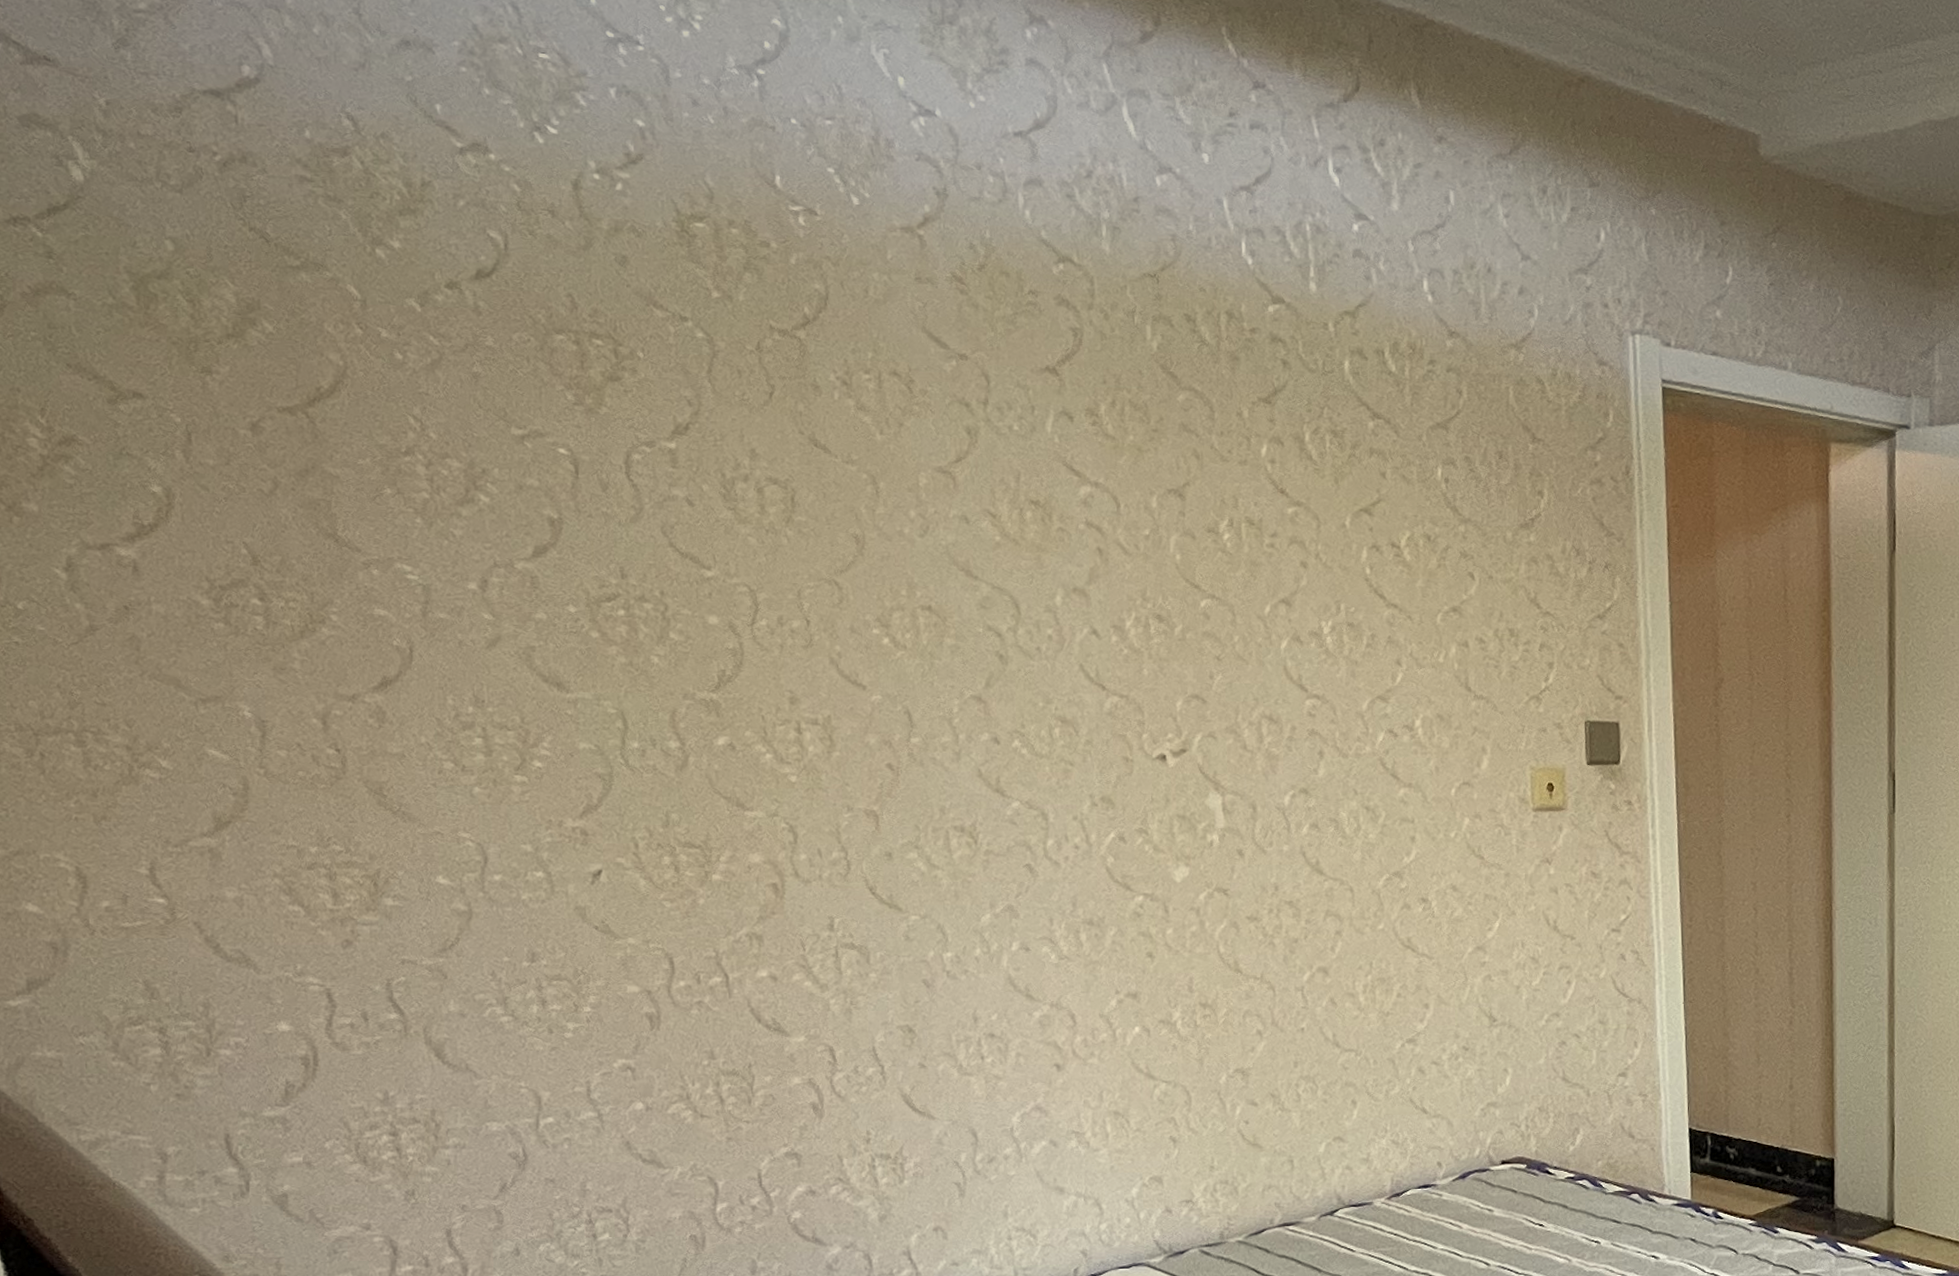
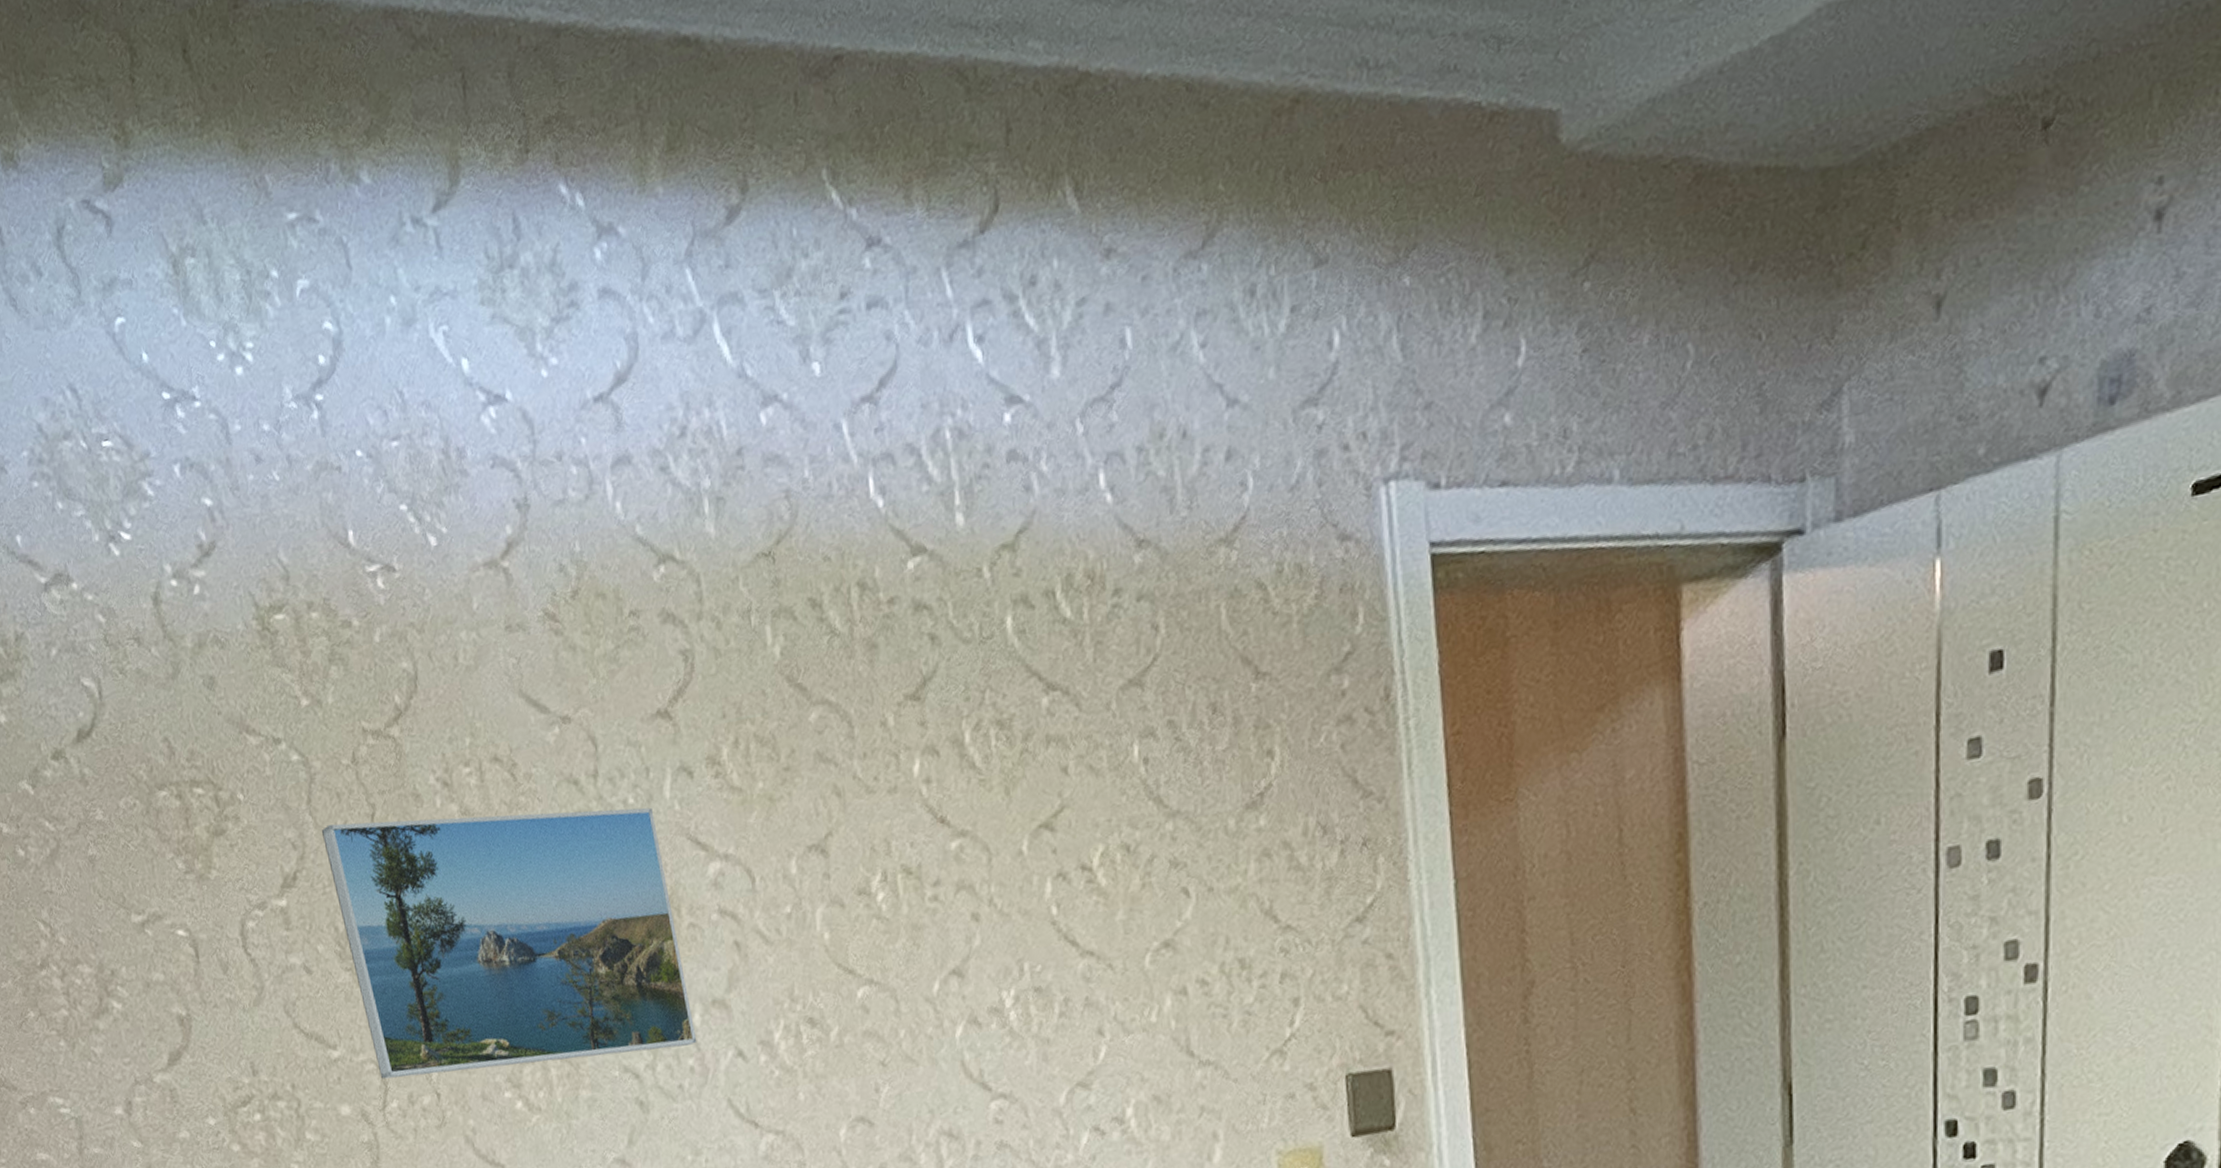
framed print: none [718,392,1057,619] -> present [321,807,697,1079]

